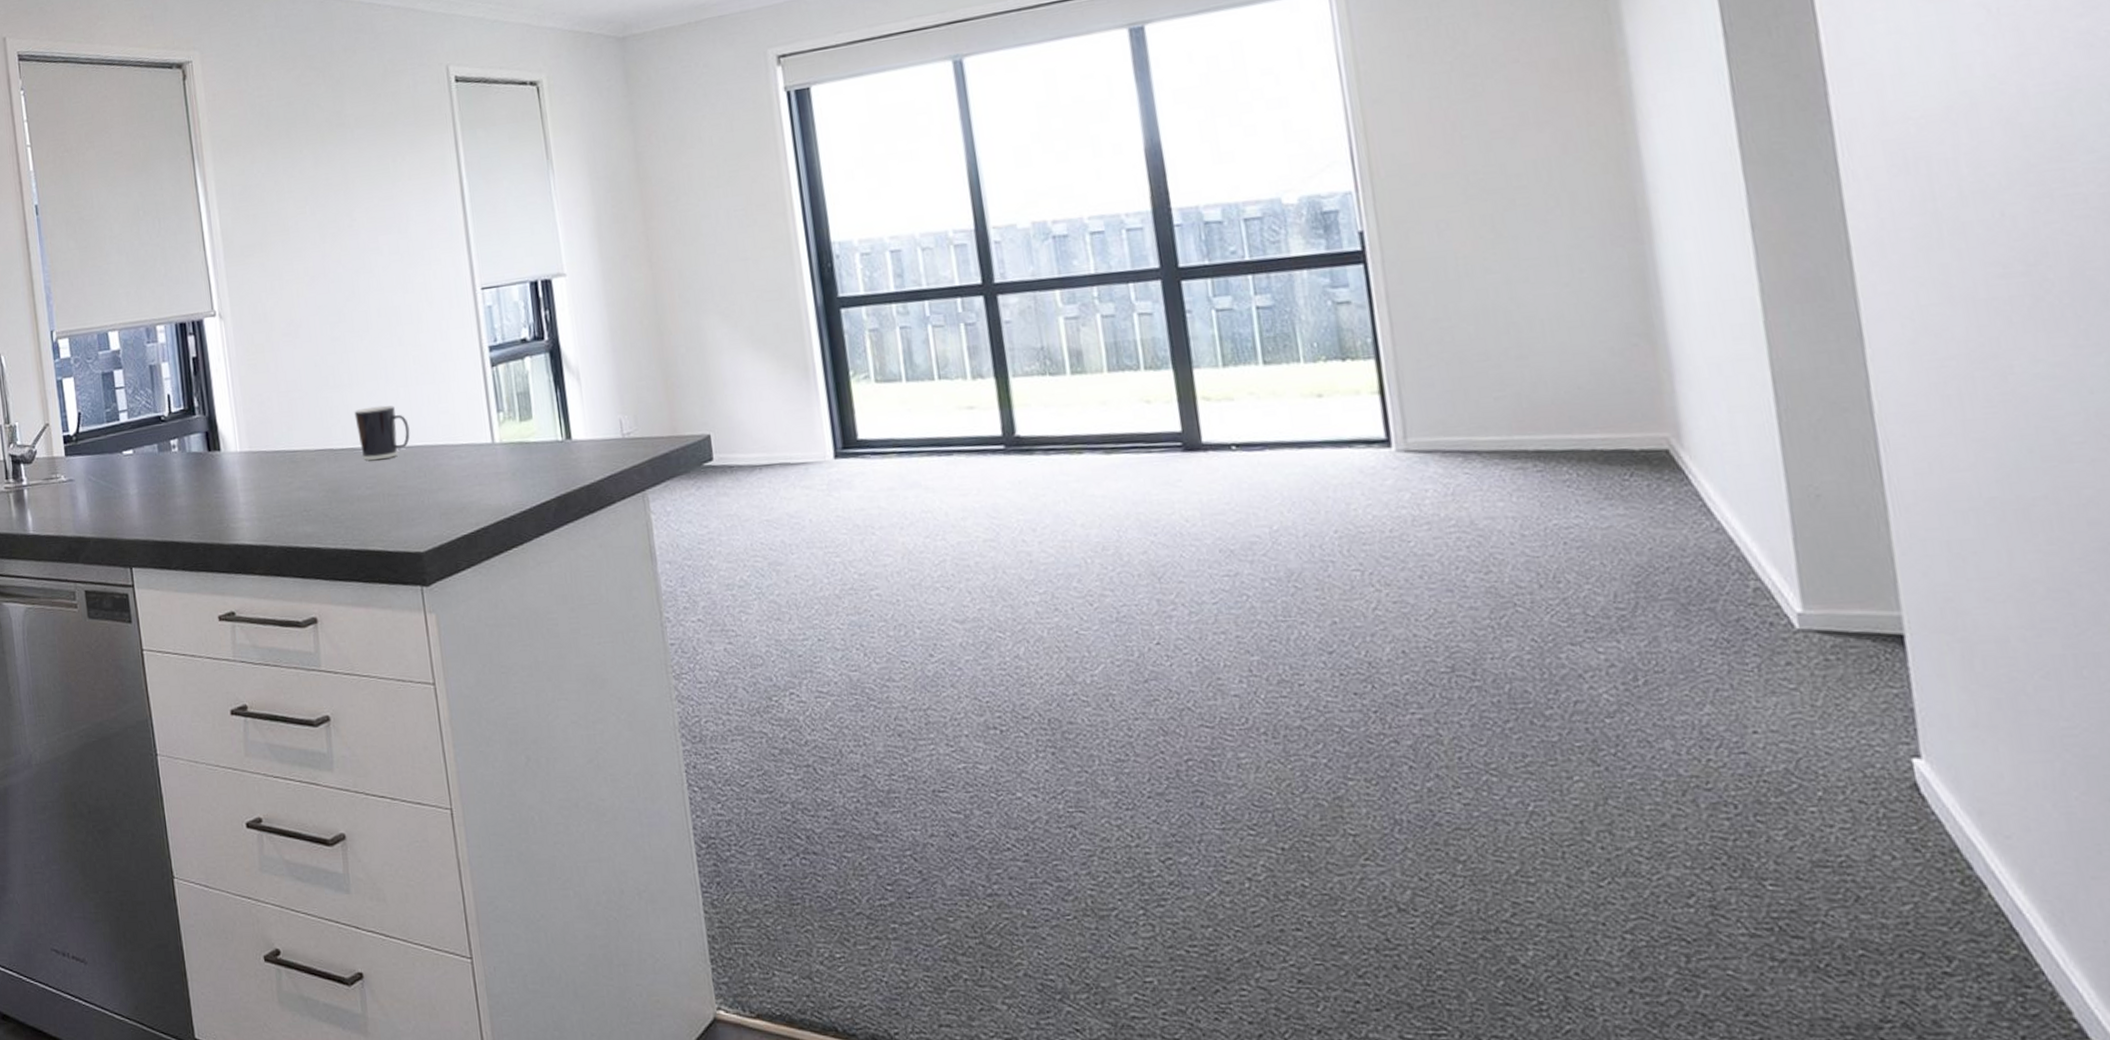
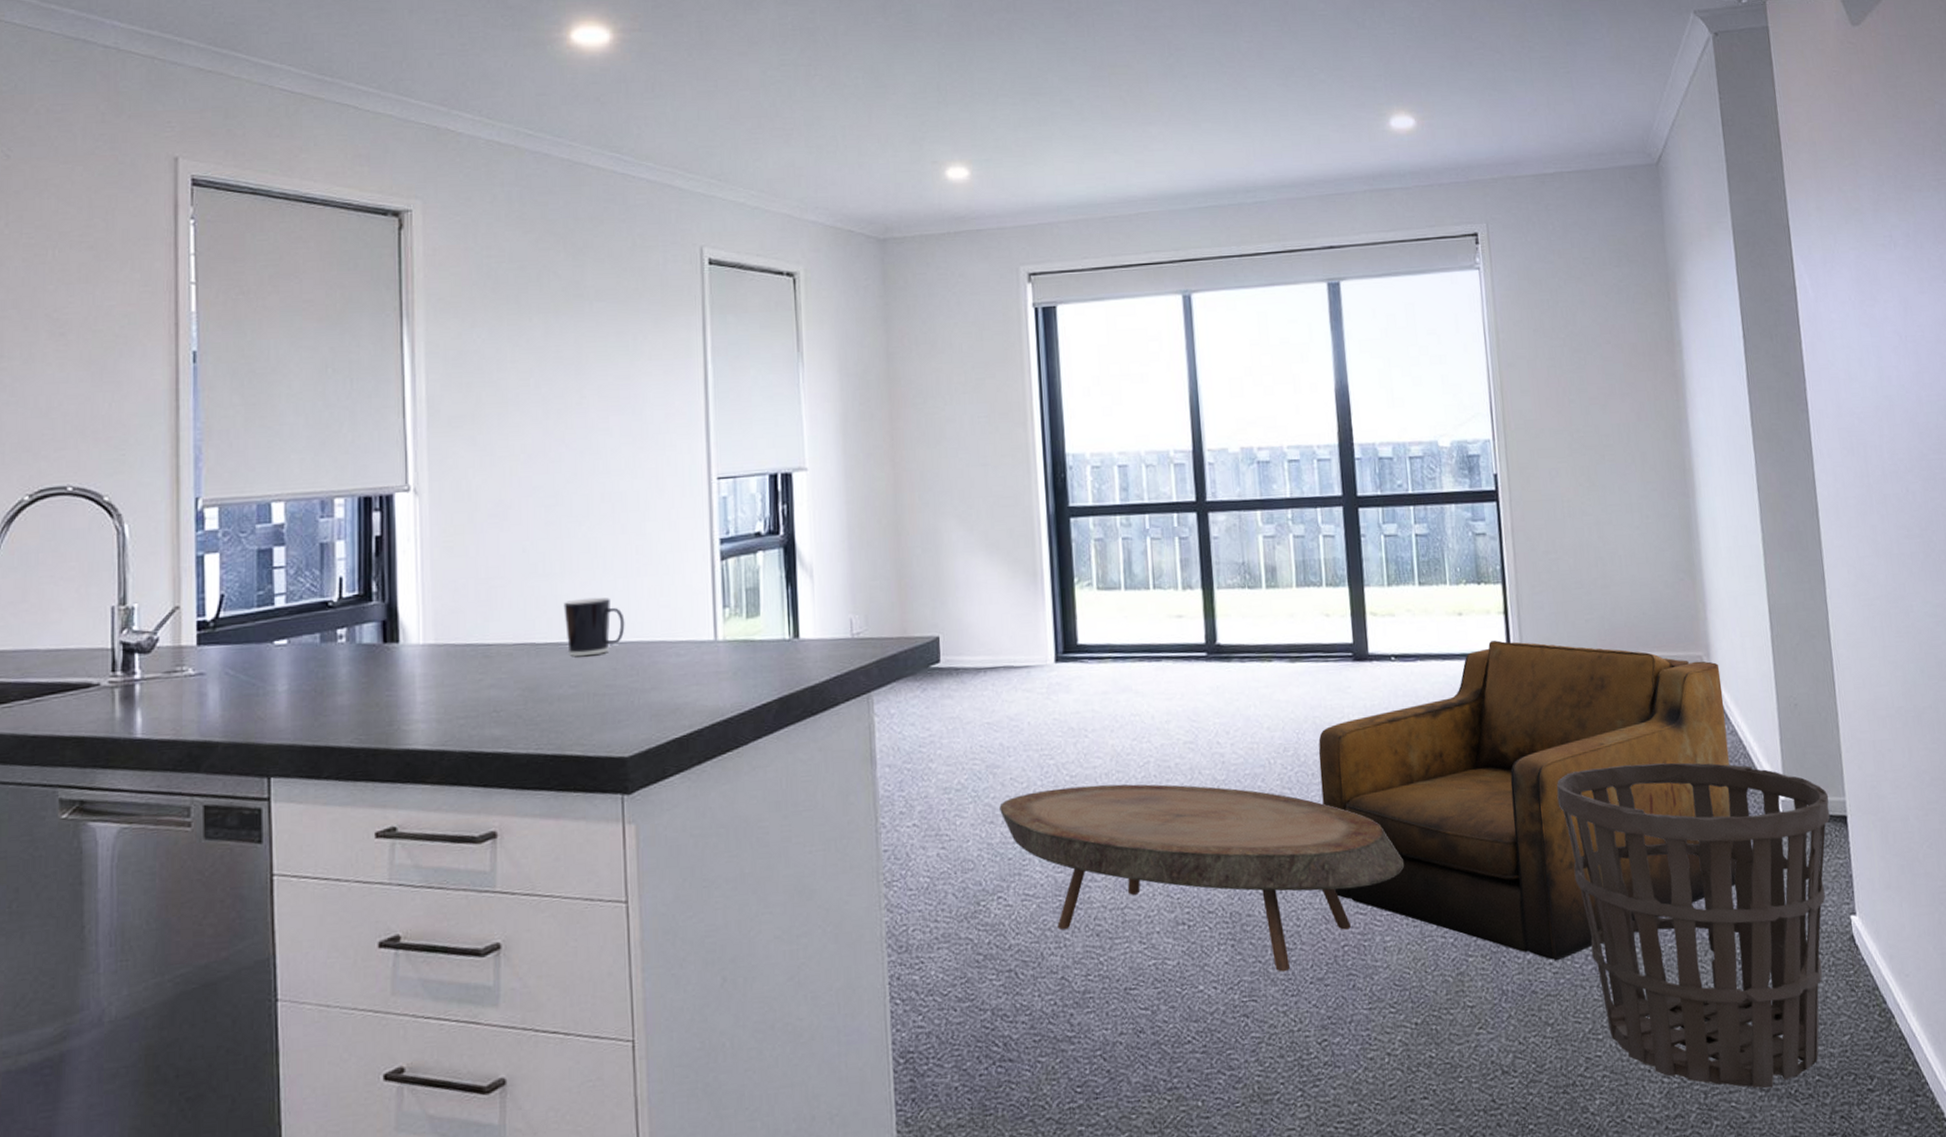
coffee table: none [785,582,1260,784] -> present [999,784,1405,972]
armchair: none [1144,425,1728,790] -> present [1318,640,1736,960]
basket: none [1460,566,1877,958] -> present [1556,762,1830,1089]

